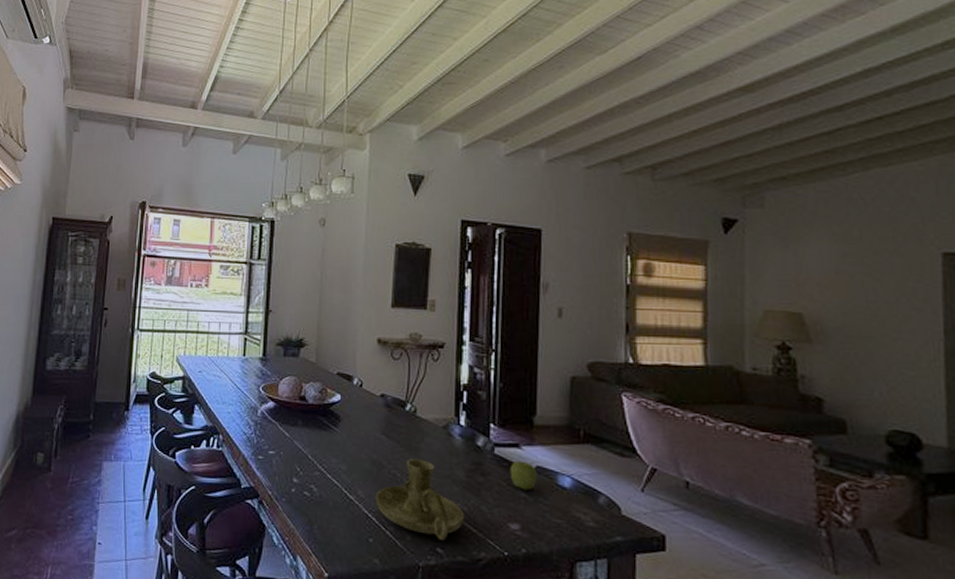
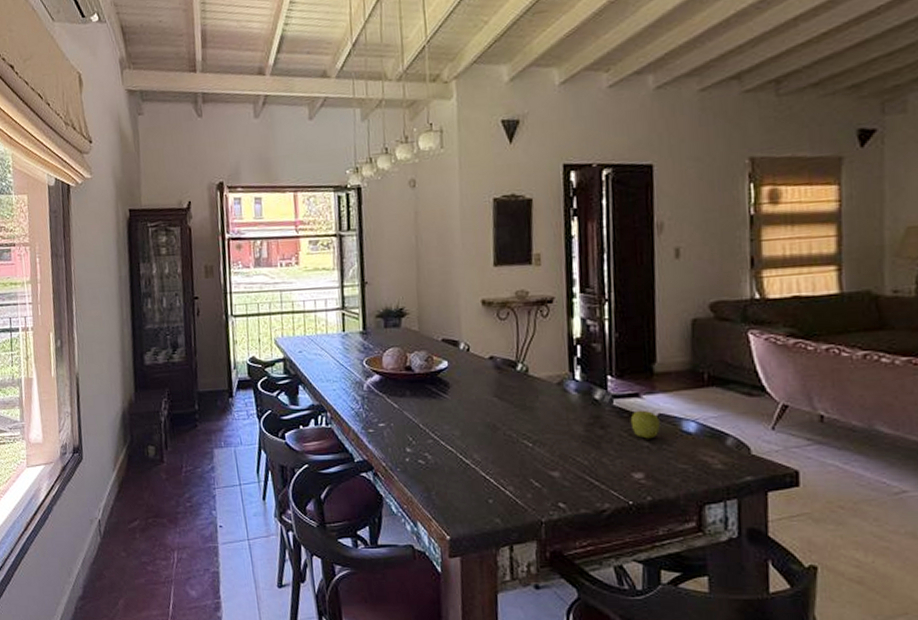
candle holder: present [375,459,464,540] -> none [491,418,586,495]

